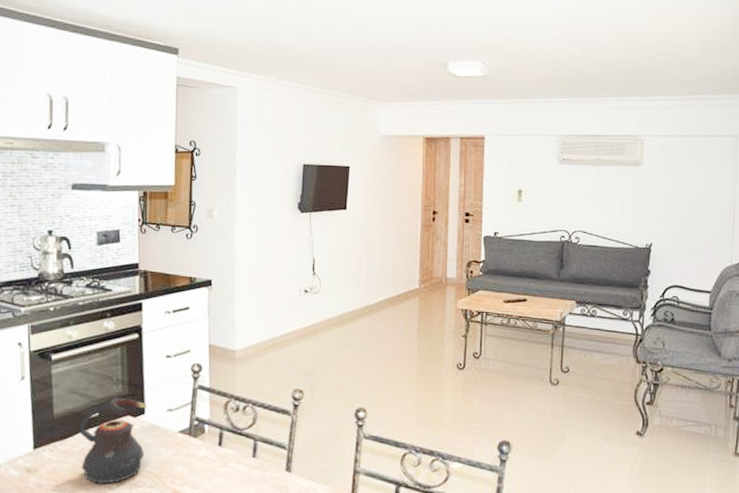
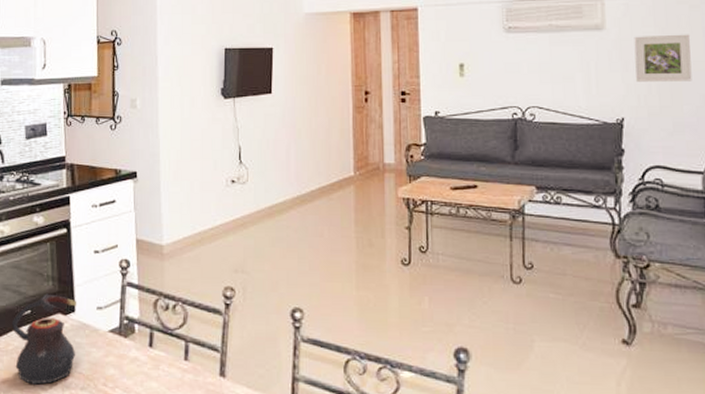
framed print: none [664,173,710,214] -> present [634,34,692,82]

